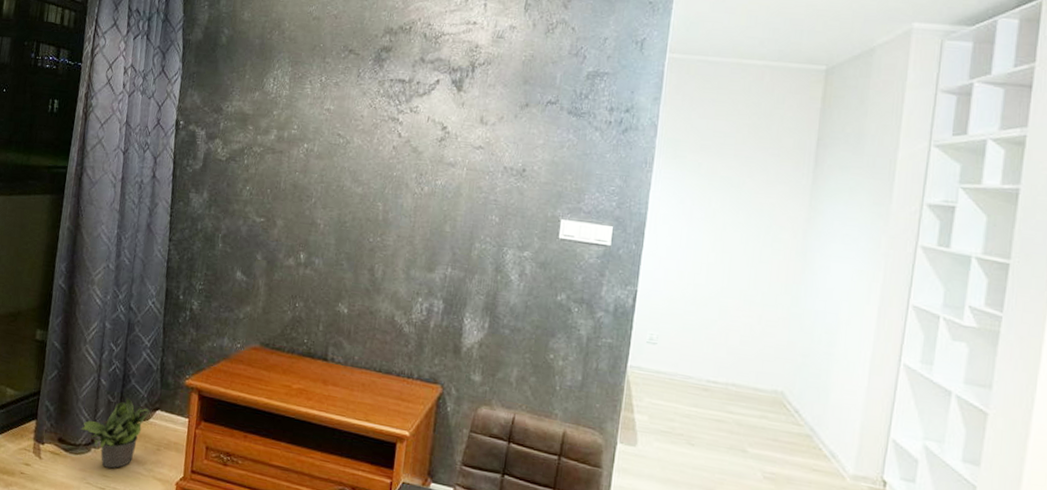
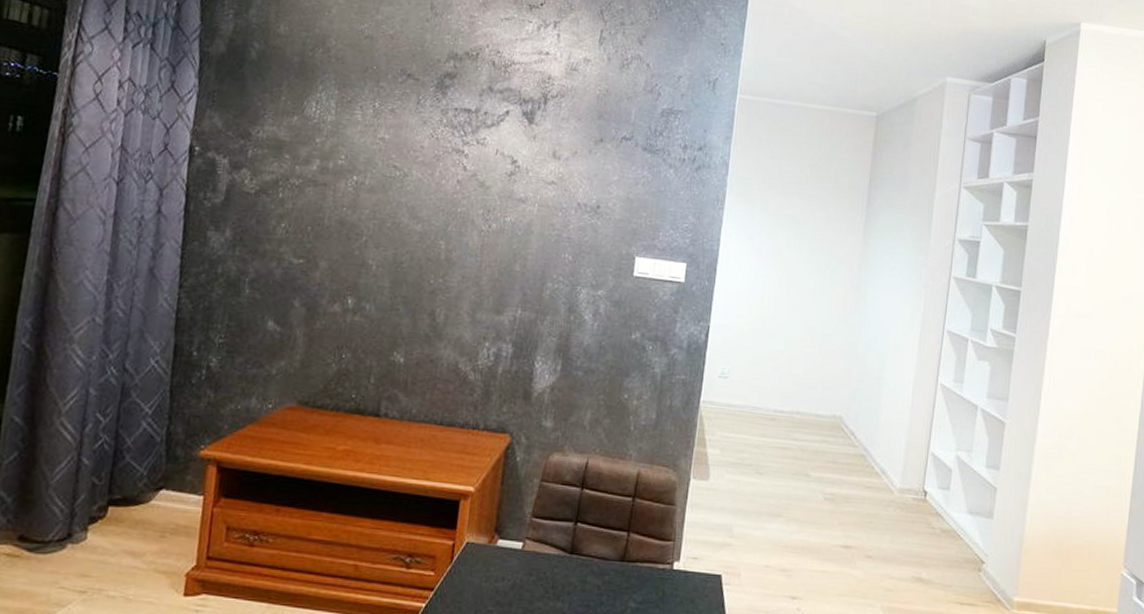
potted plant: present [81,398,151,469] -> none [52,478,152,566]

